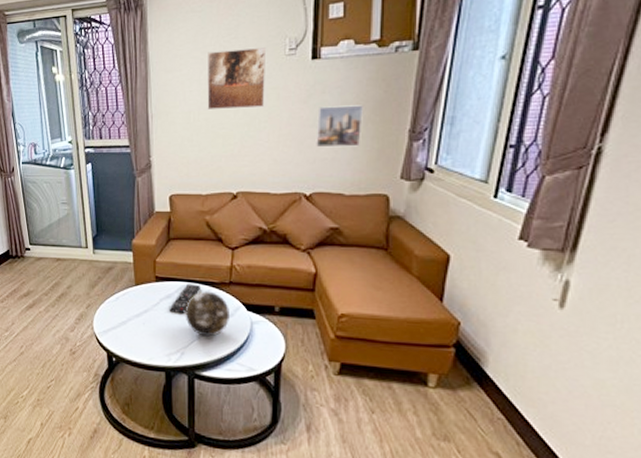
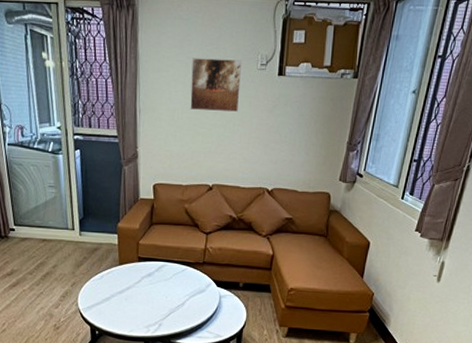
remote control: present [169,283,200,315] -> none [149,263,178,291]
decorative orb: present [185,291,229,337] -> none [163,270,202,310]
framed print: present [316,105,364,148] -> none [278,116,316,153]

